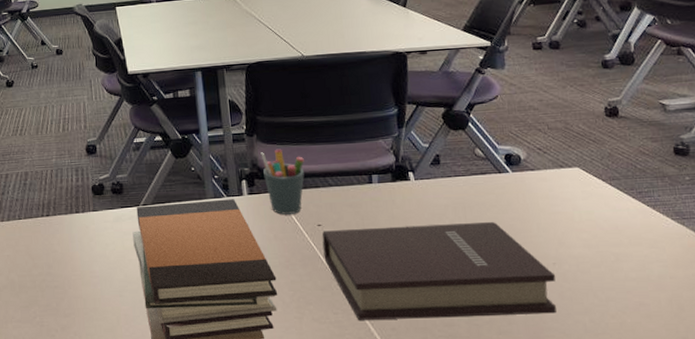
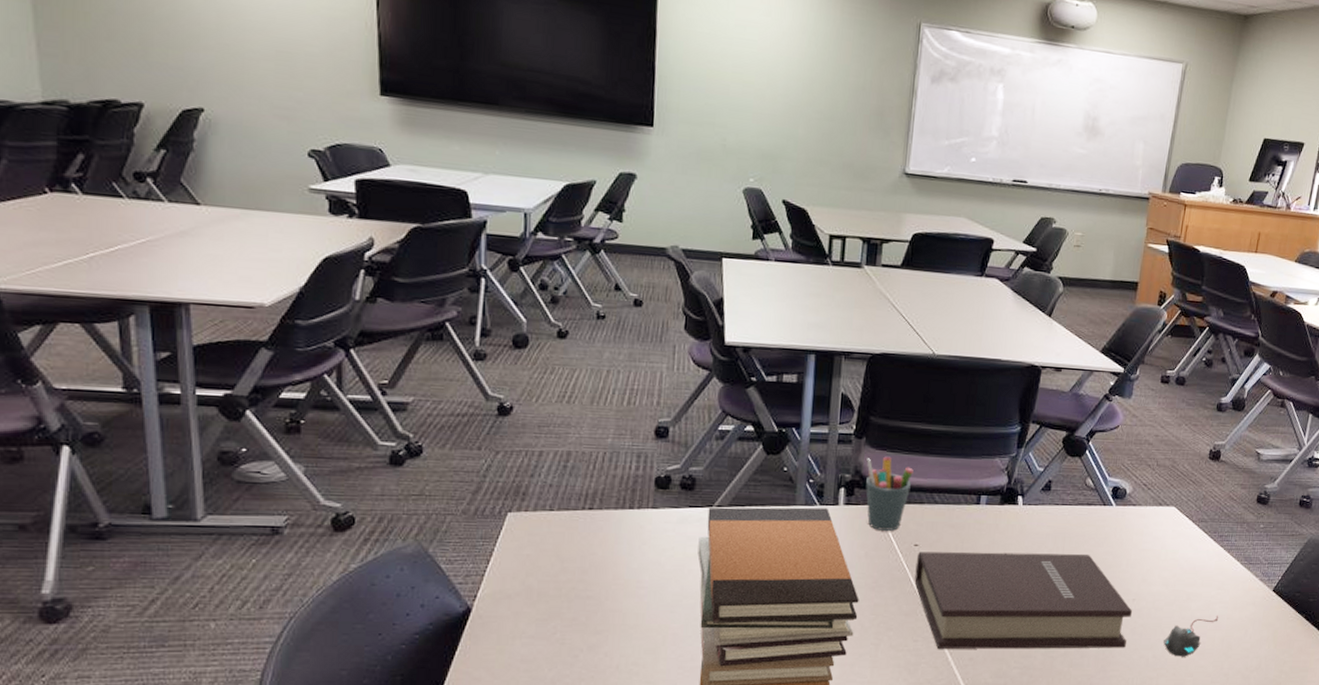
mouse: none [599,274,660,321] -> present [1163,615,1219,657]

